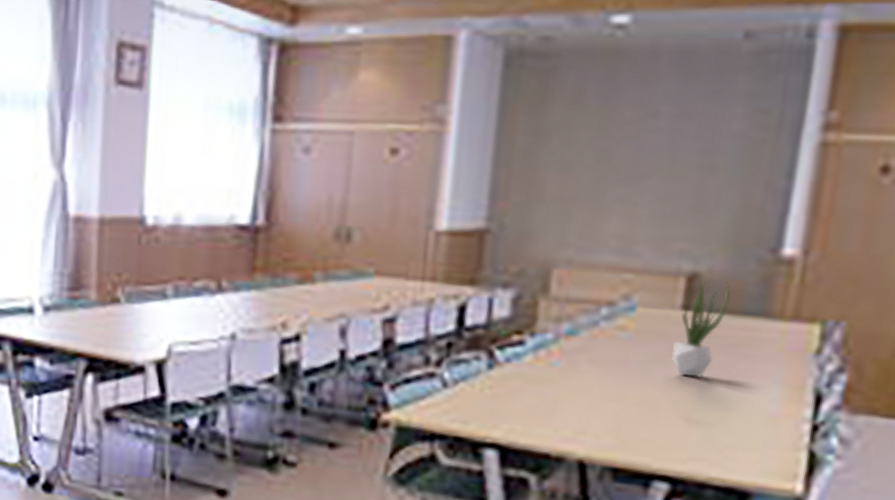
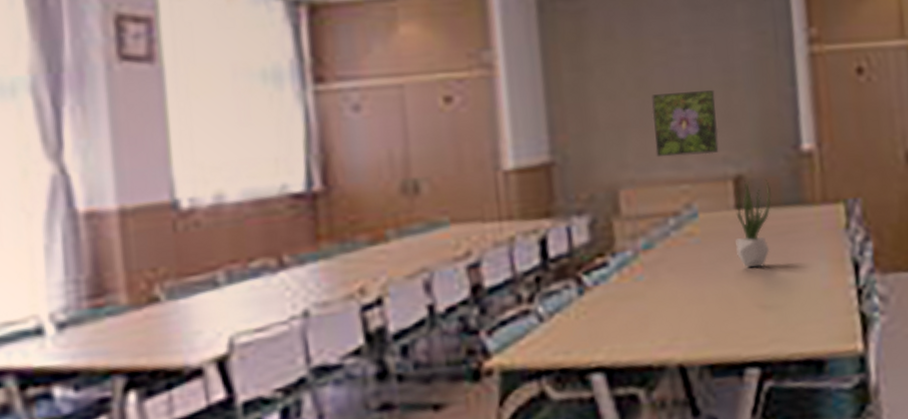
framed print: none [602,170,688,245] -> present [651,90,719,158]

